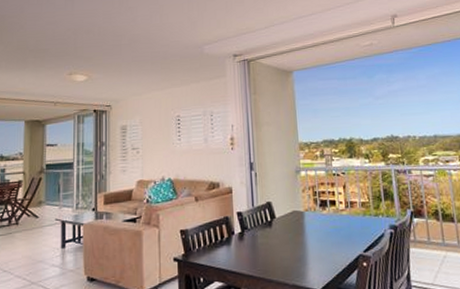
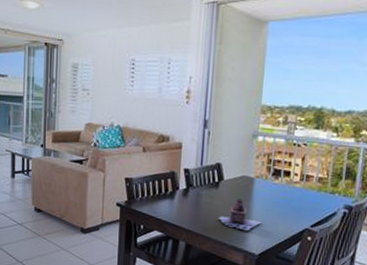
teapot: none [276,234,318,267] -> present [218,198,262,232]

